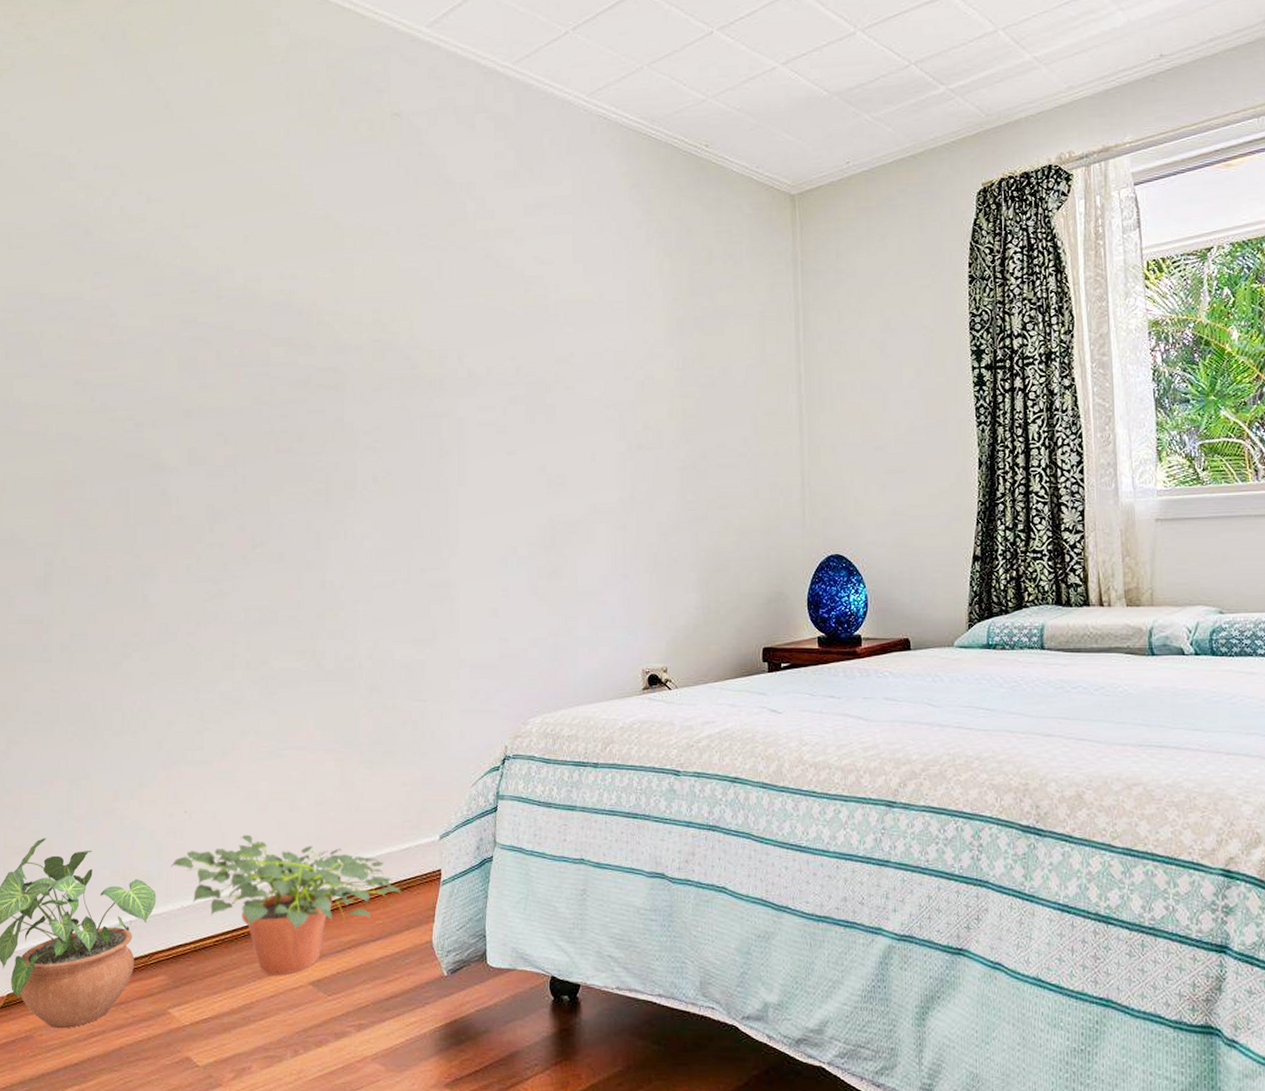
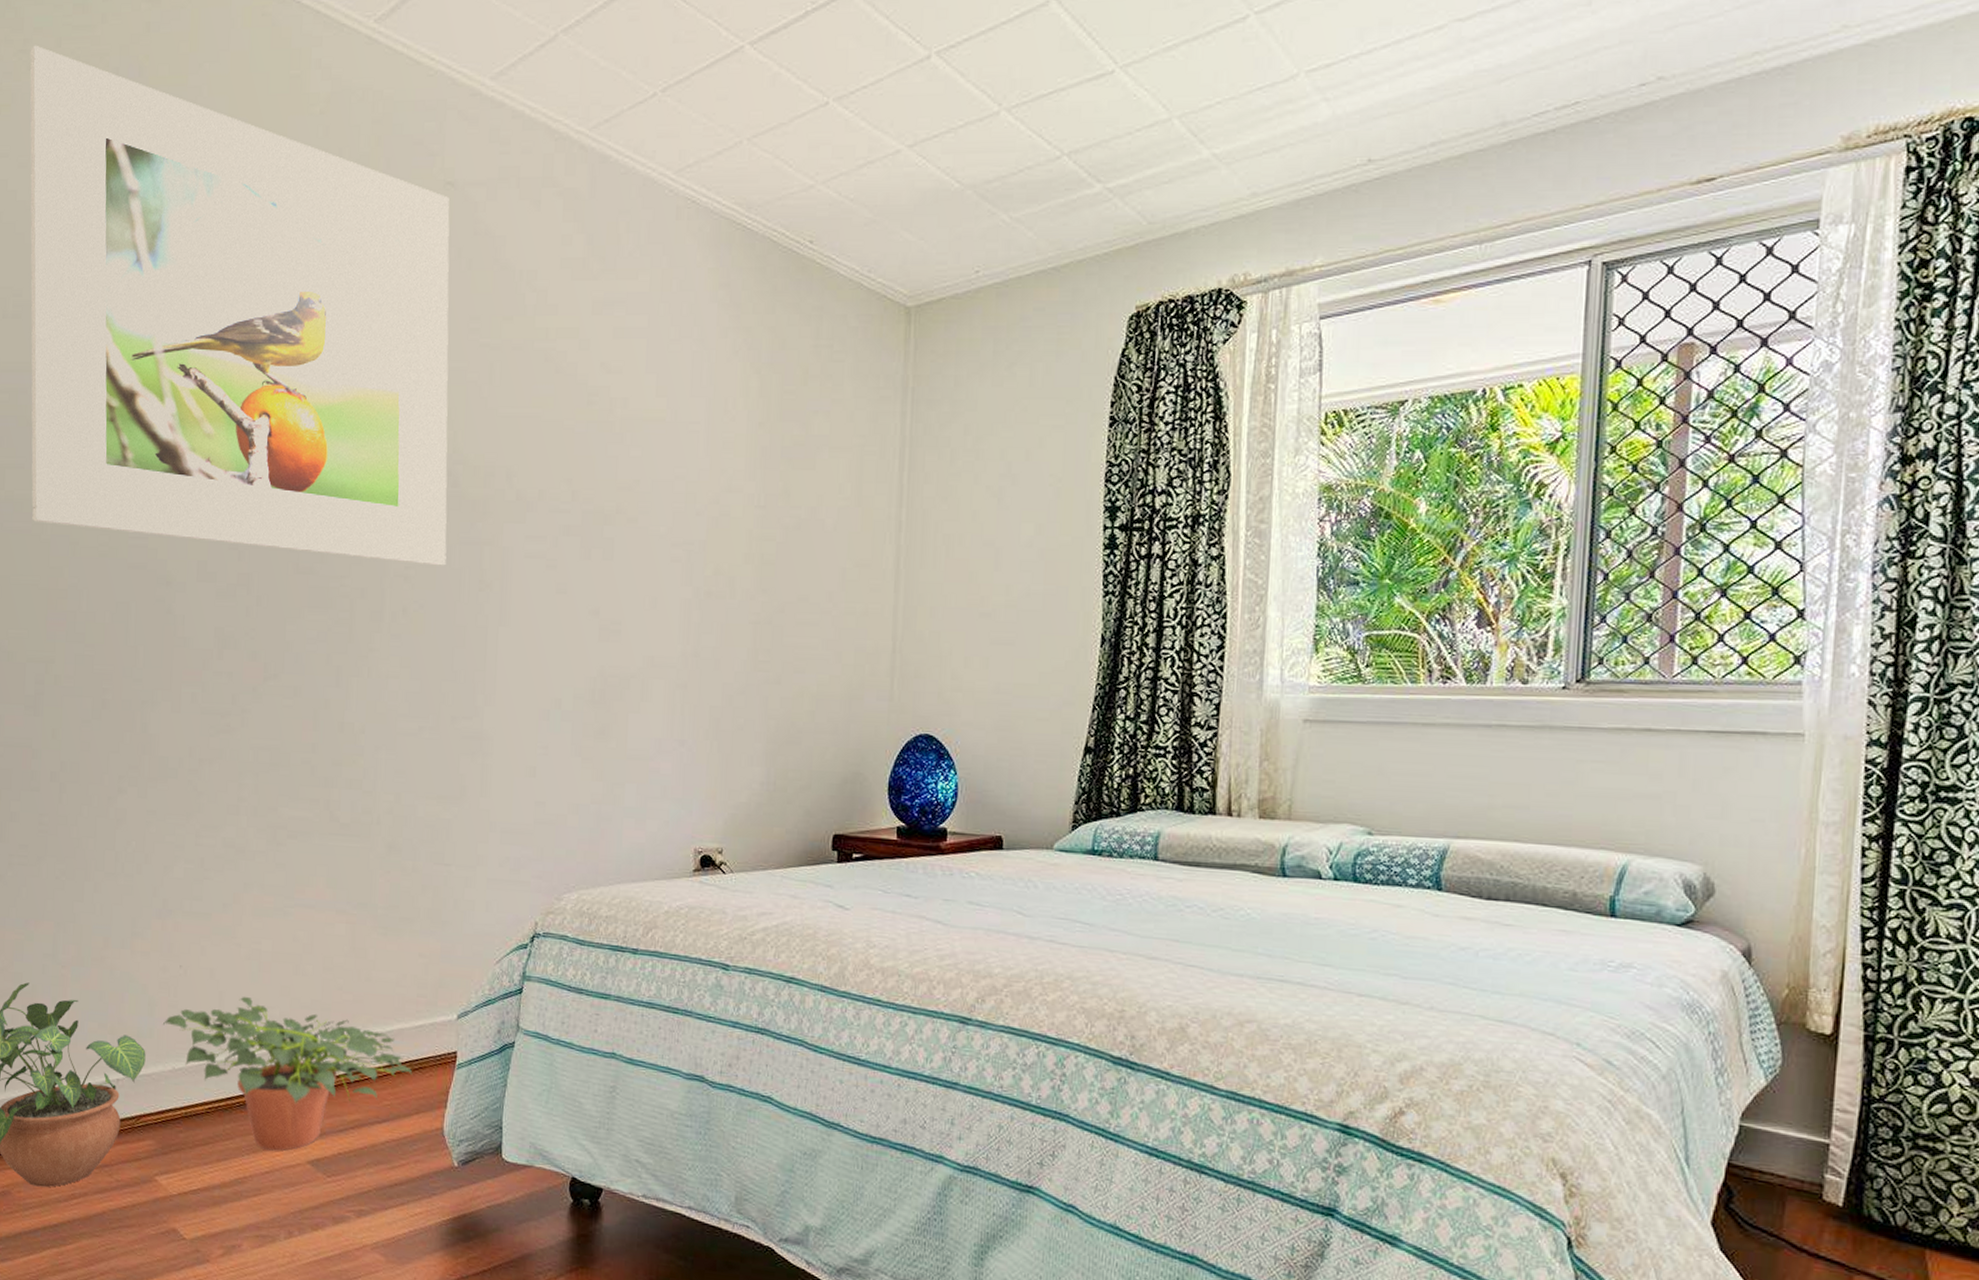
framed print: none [27,18,409,438] -> present [30,45,450,566]

